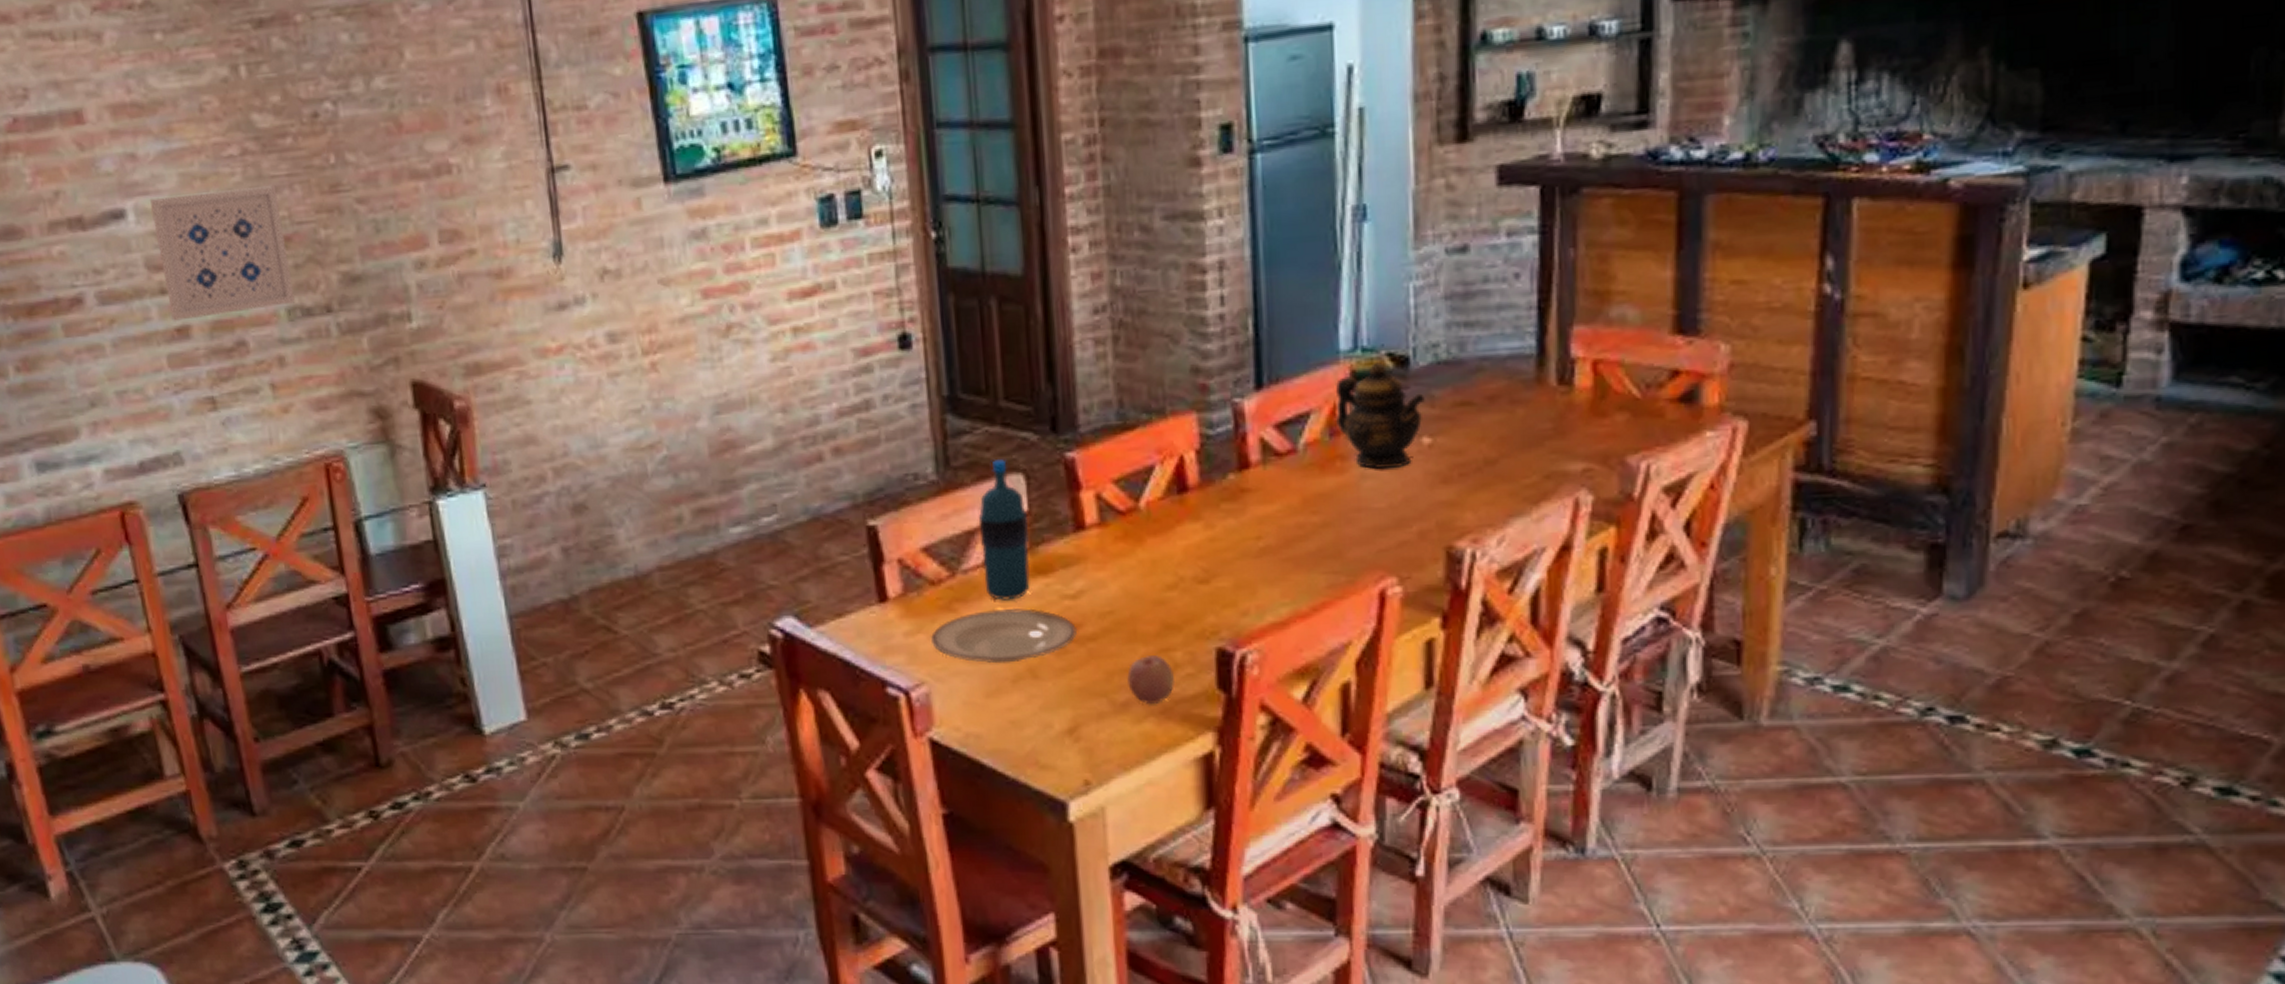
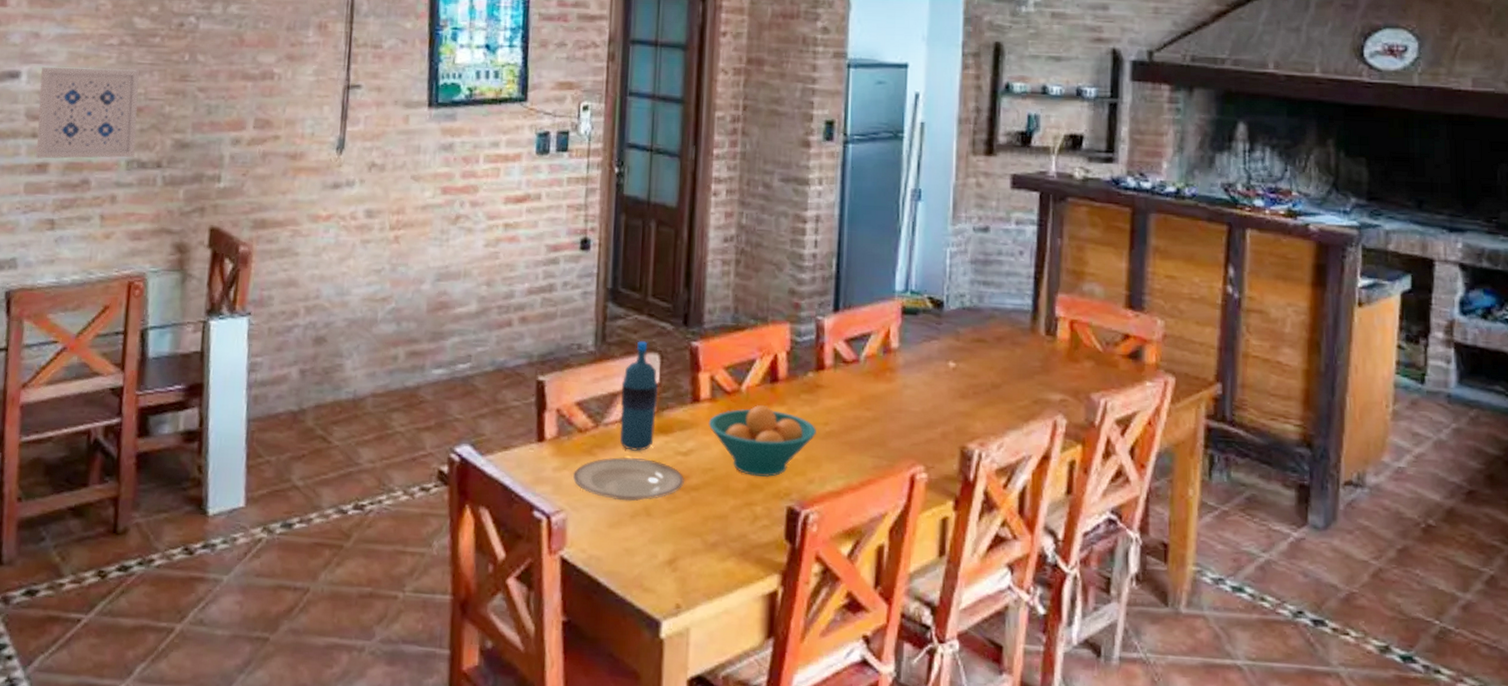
fruit bowl: none [1100,524,1246,615] -> present [708,405,816,478]
fruit: present [1127,655,1176,704] -> none [718,507,754,547]
teapot: present [1334,362,1425,470] -> none [889,303,952,382]

